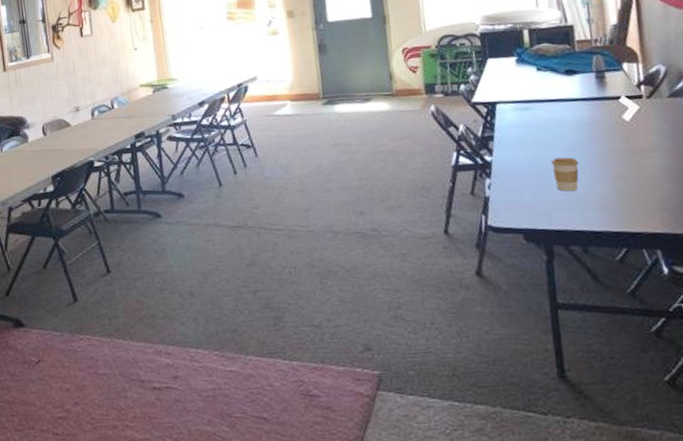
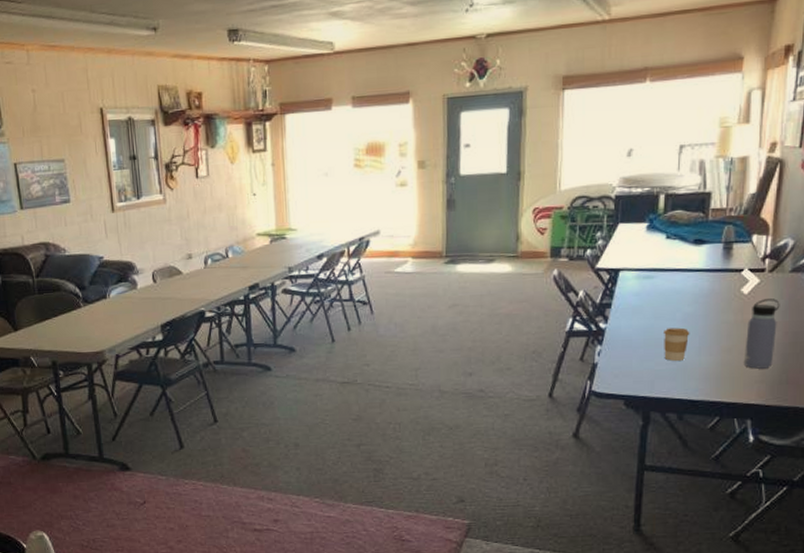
water bottle: none [635,124,671,196] -> present [743,298,780,369]

